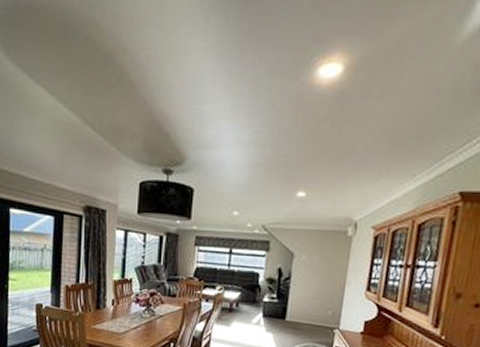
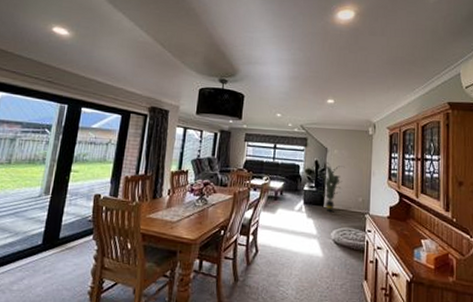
indoor plant: none [280,270,311,327] -> present [317,162,343,213]

